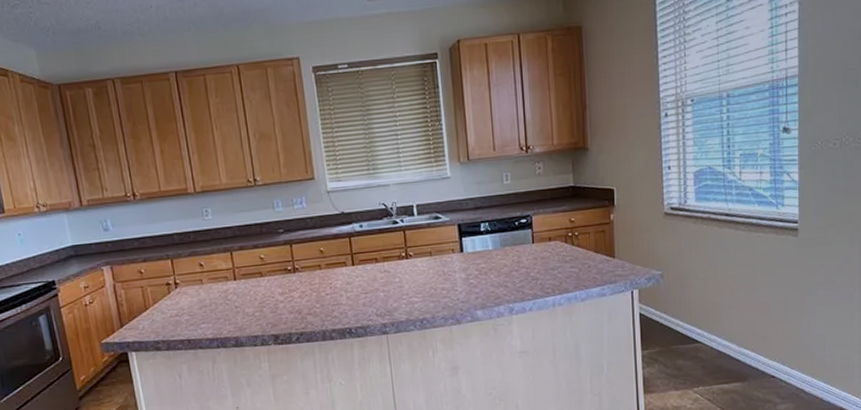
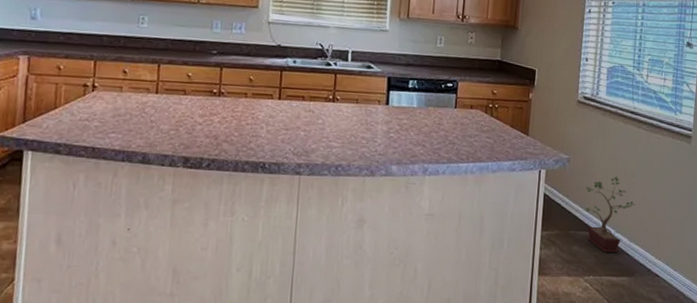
potted plant: none [685,284,742,362] -> present [585,176,636,253]

